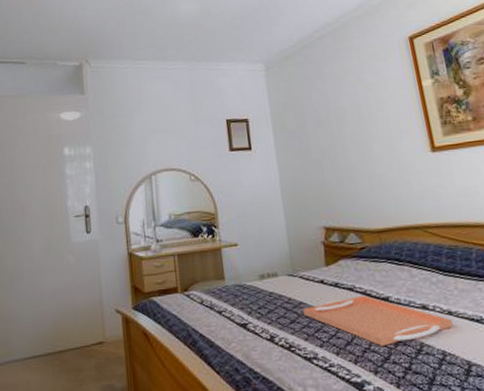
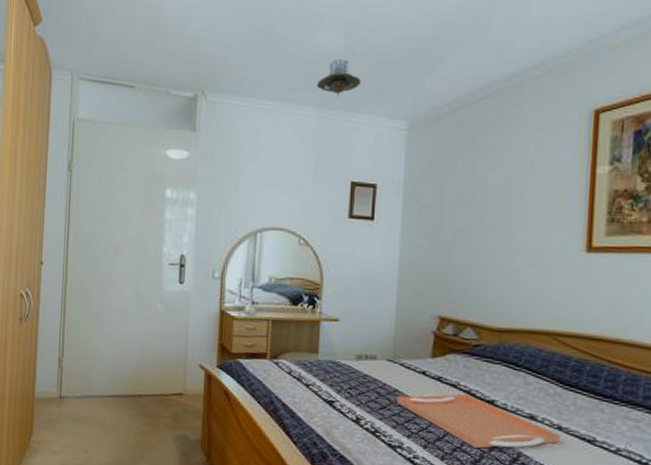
ceiling lamp: none [183,20,220,51] -> present [316,59,361,97]

